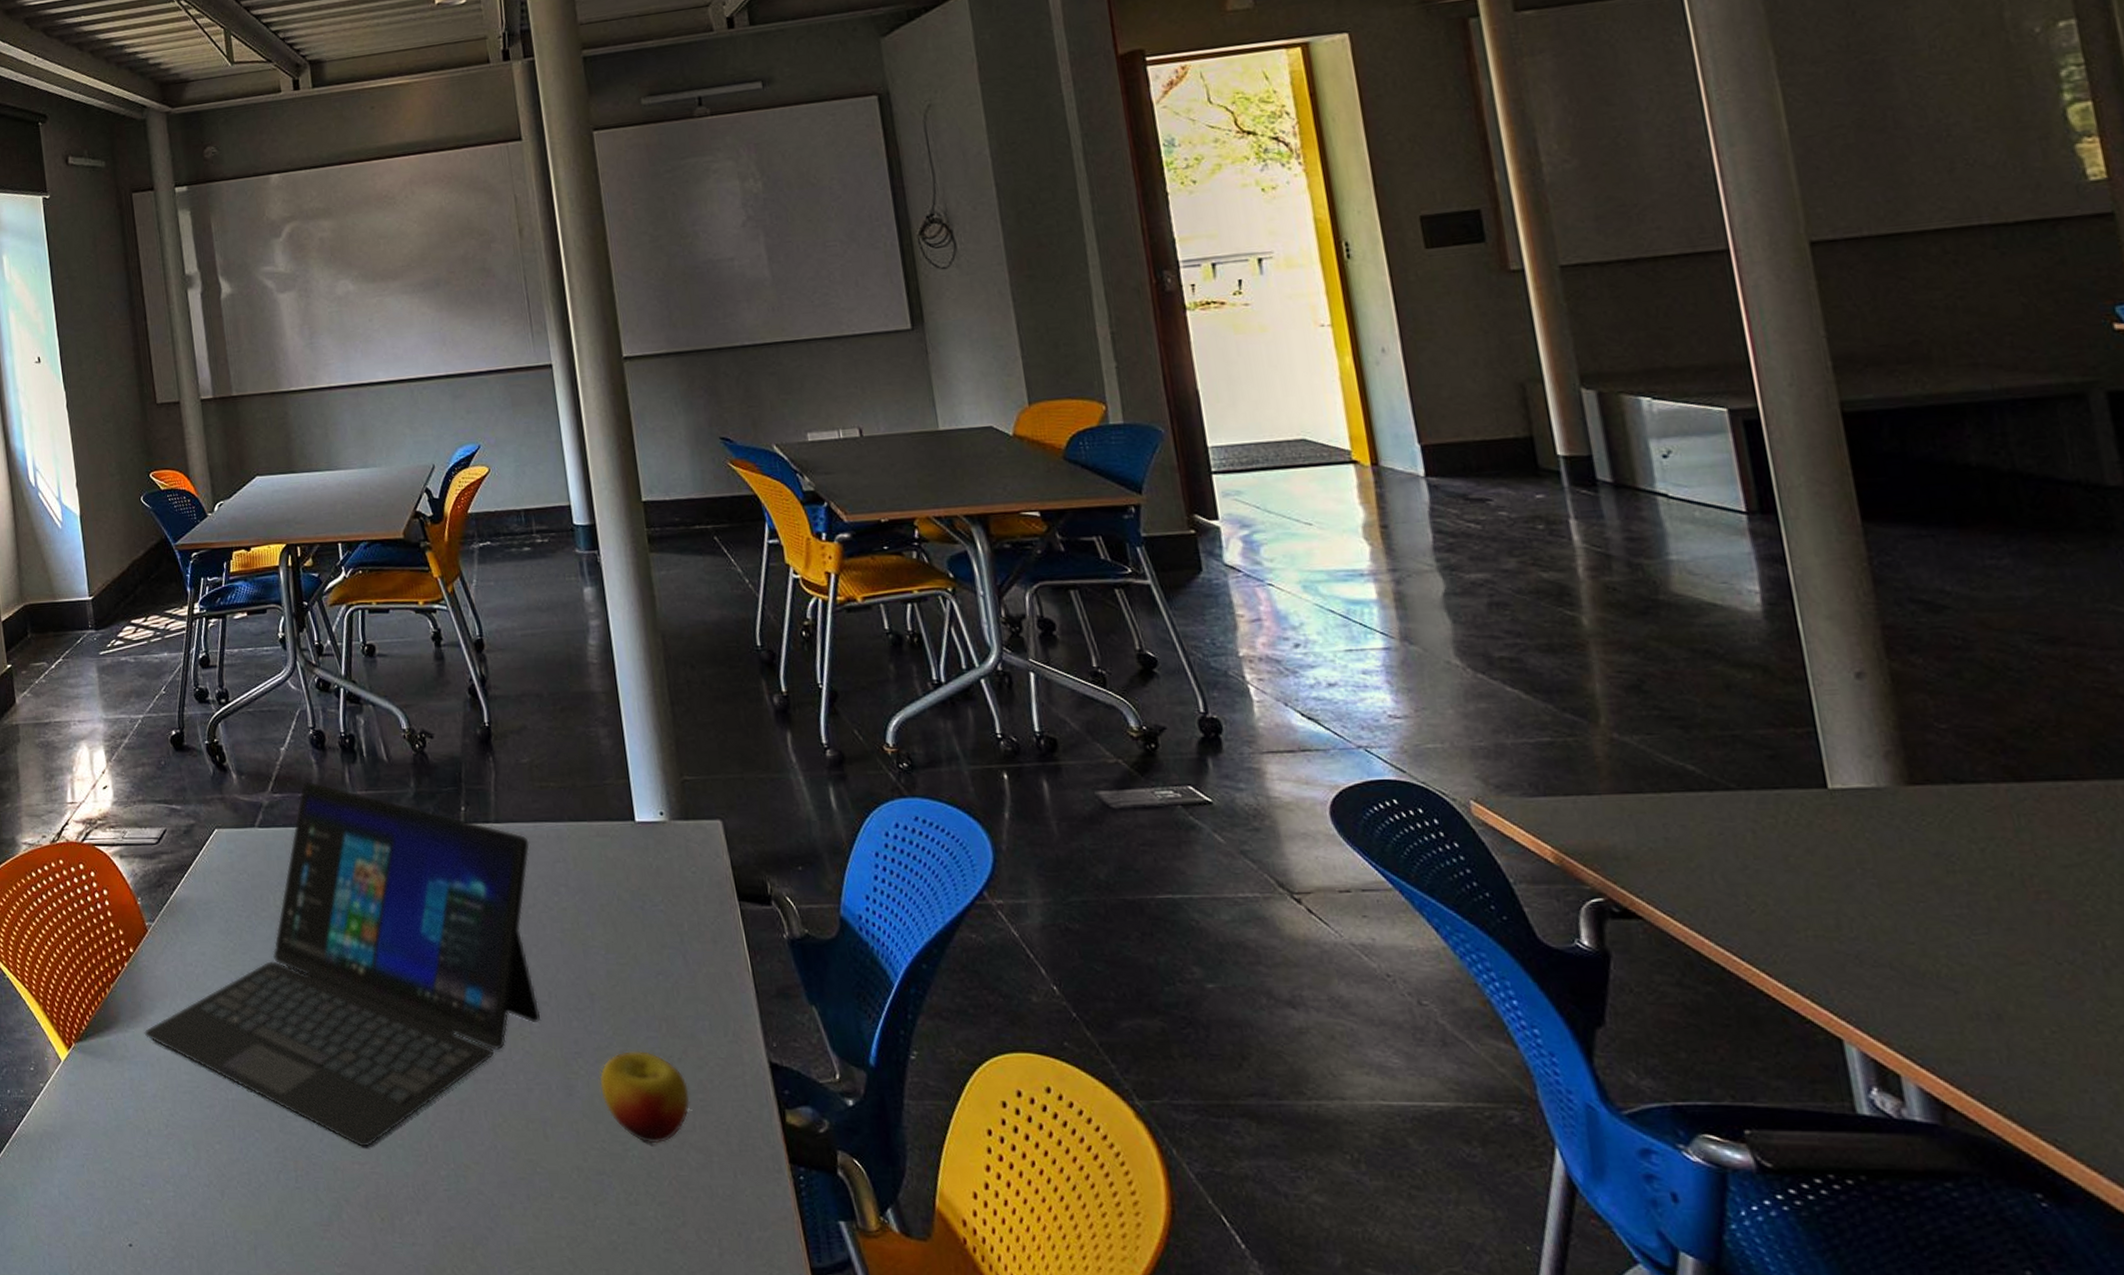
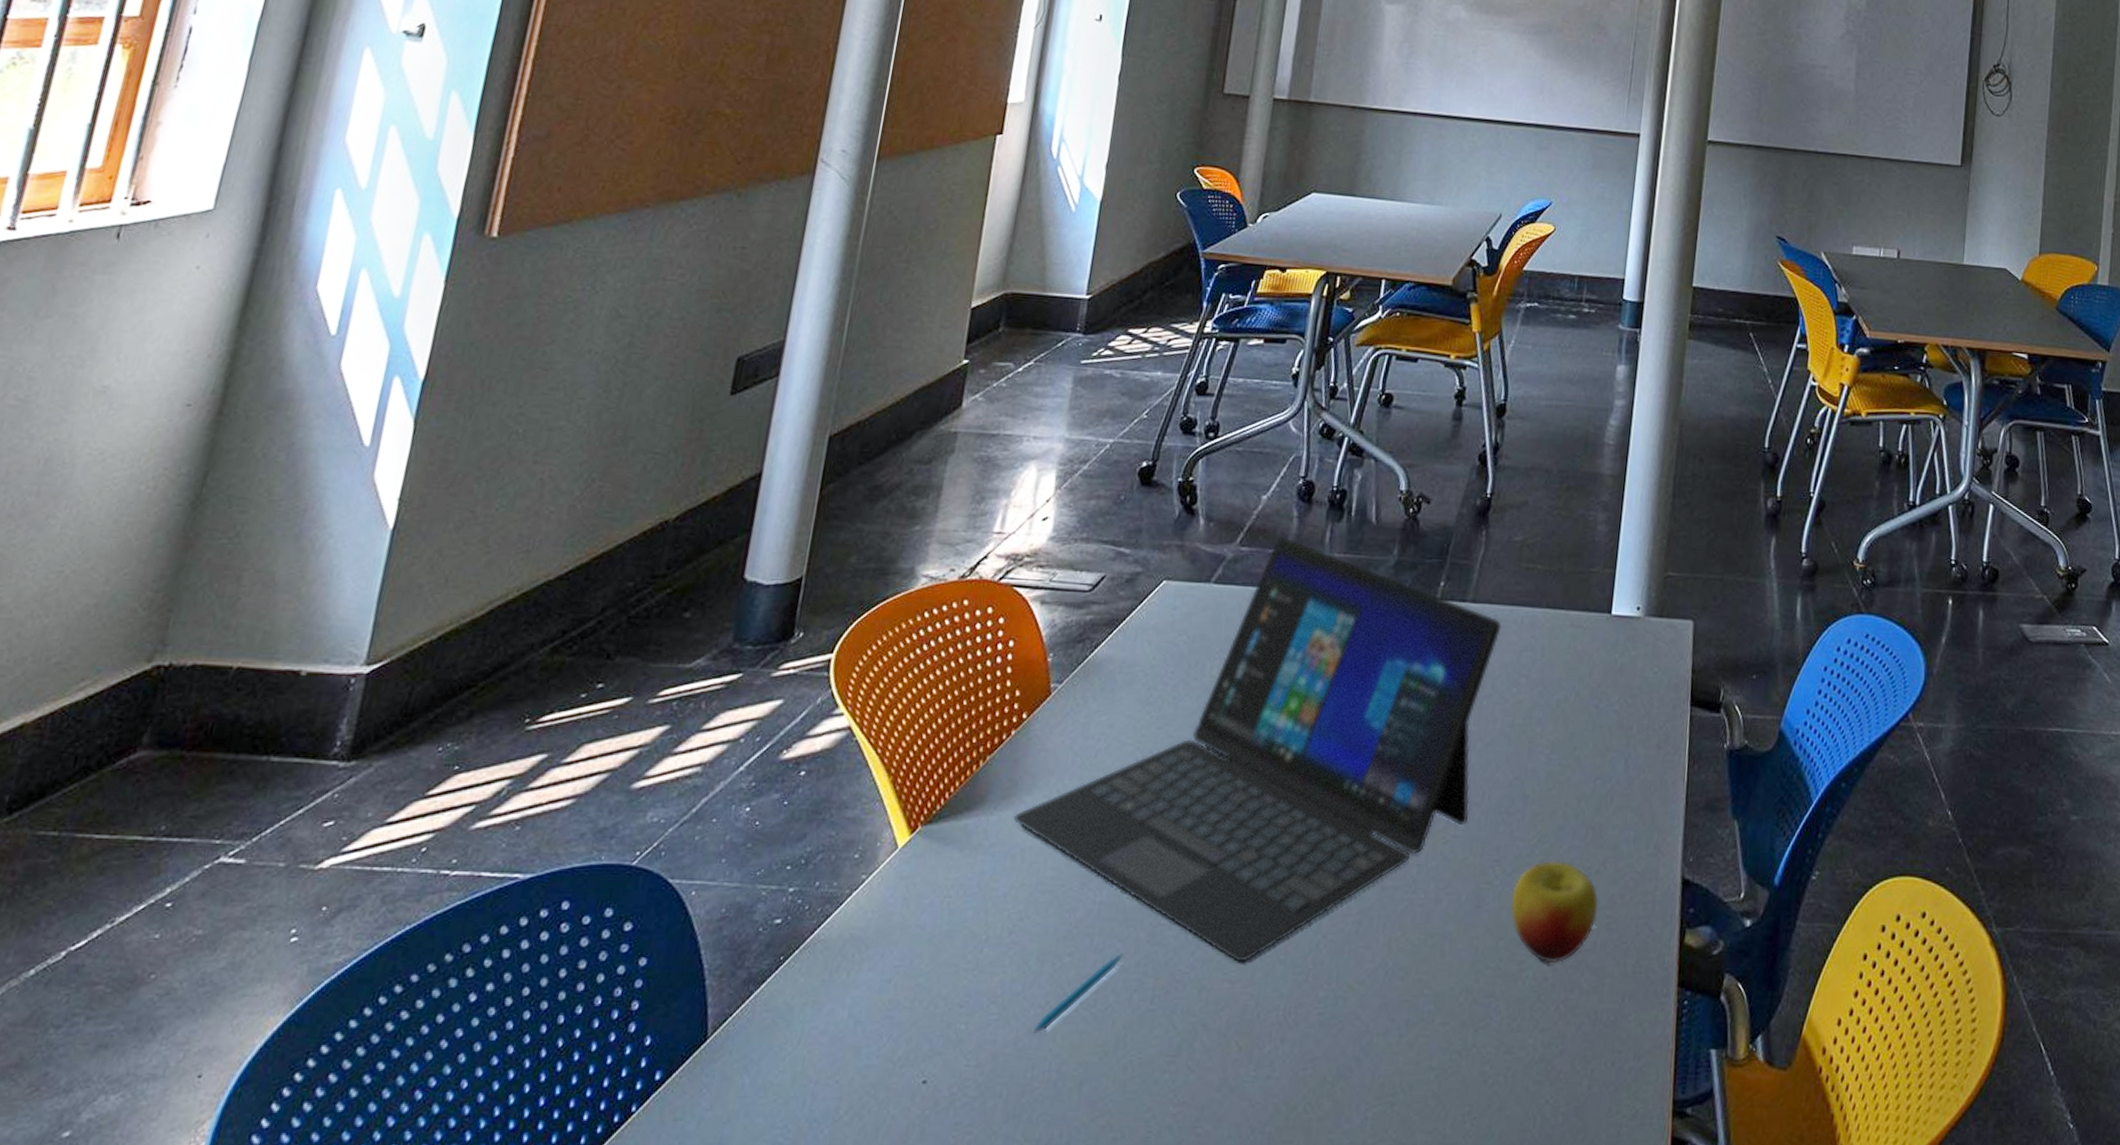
pen: none [205,1141,263,1208] -> present [1032,953,1123,1035]

